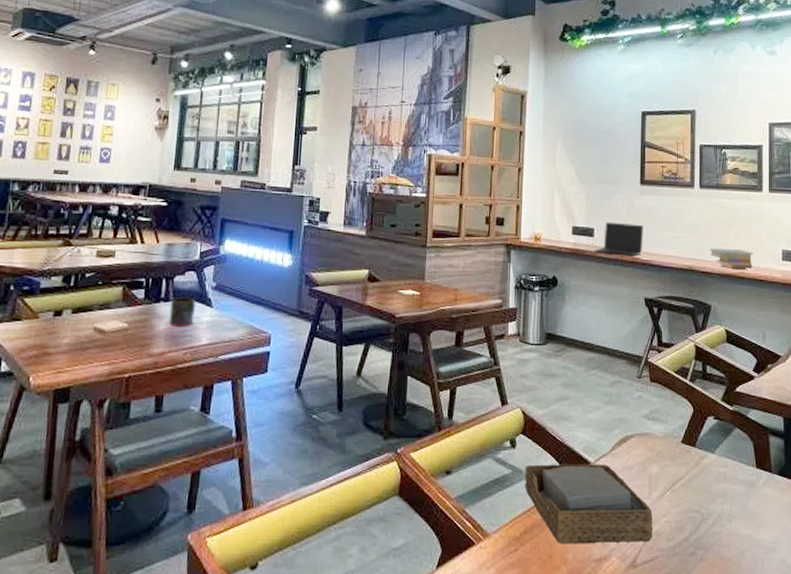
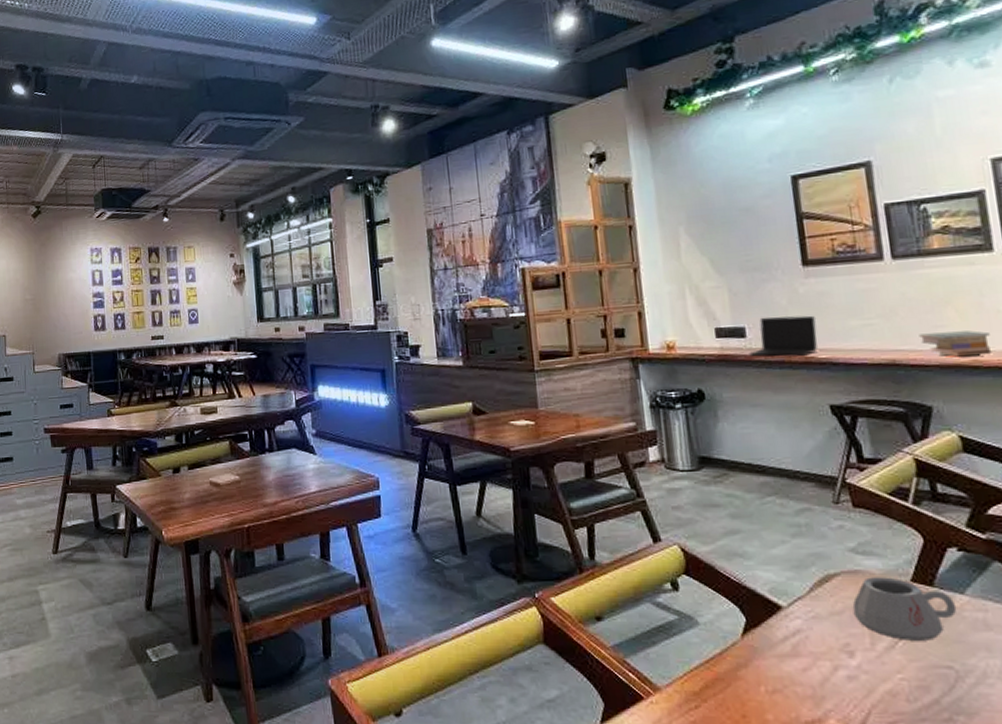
mug: present [169,297,196,327] -> none [275,446,300,476]
napkin holder: present [525,464,653,543] -> none [695,608,885,703]
cup: none [639,439,708,490] -> present [852,577,957,641]

